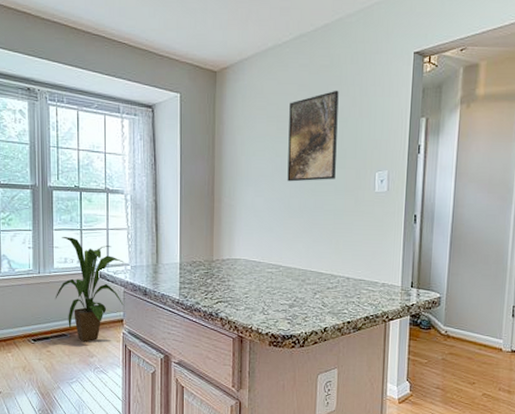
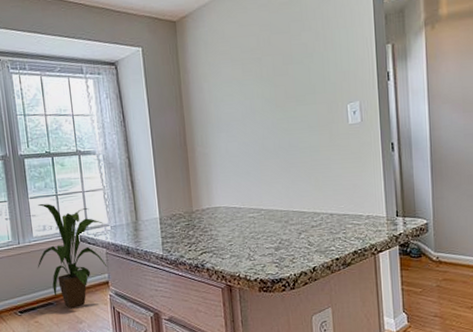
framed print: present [287,90,339,182] -> none [253,26,307,124]

